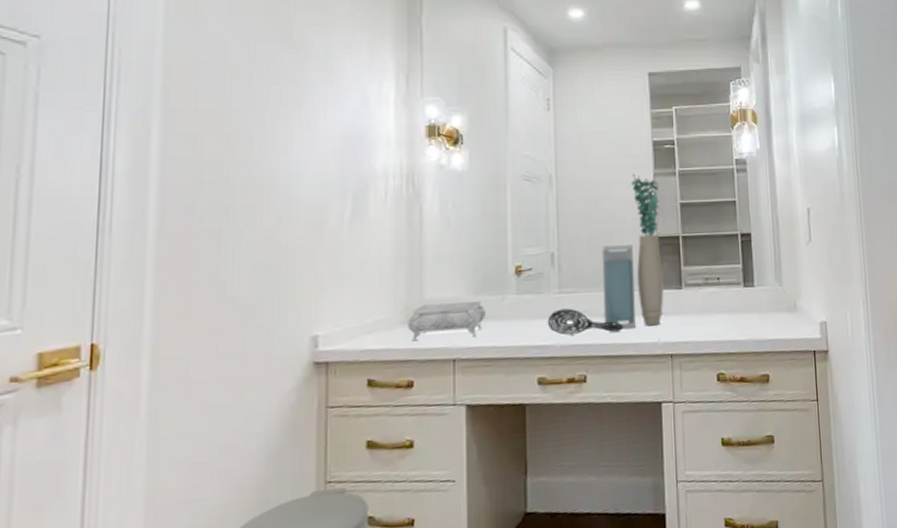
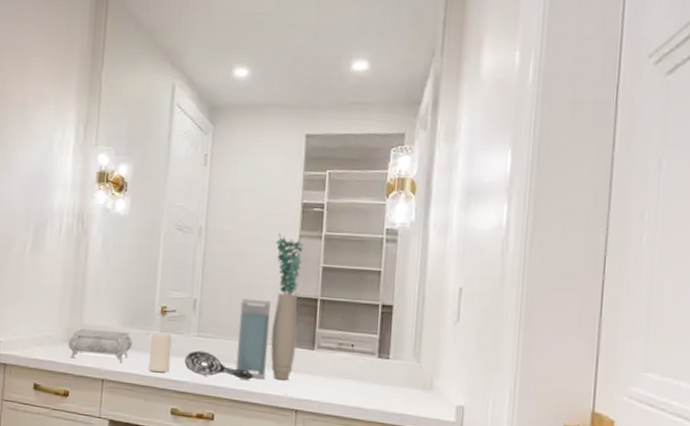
candle: none [506,294,532,341] -> present [148,332,172,373]

